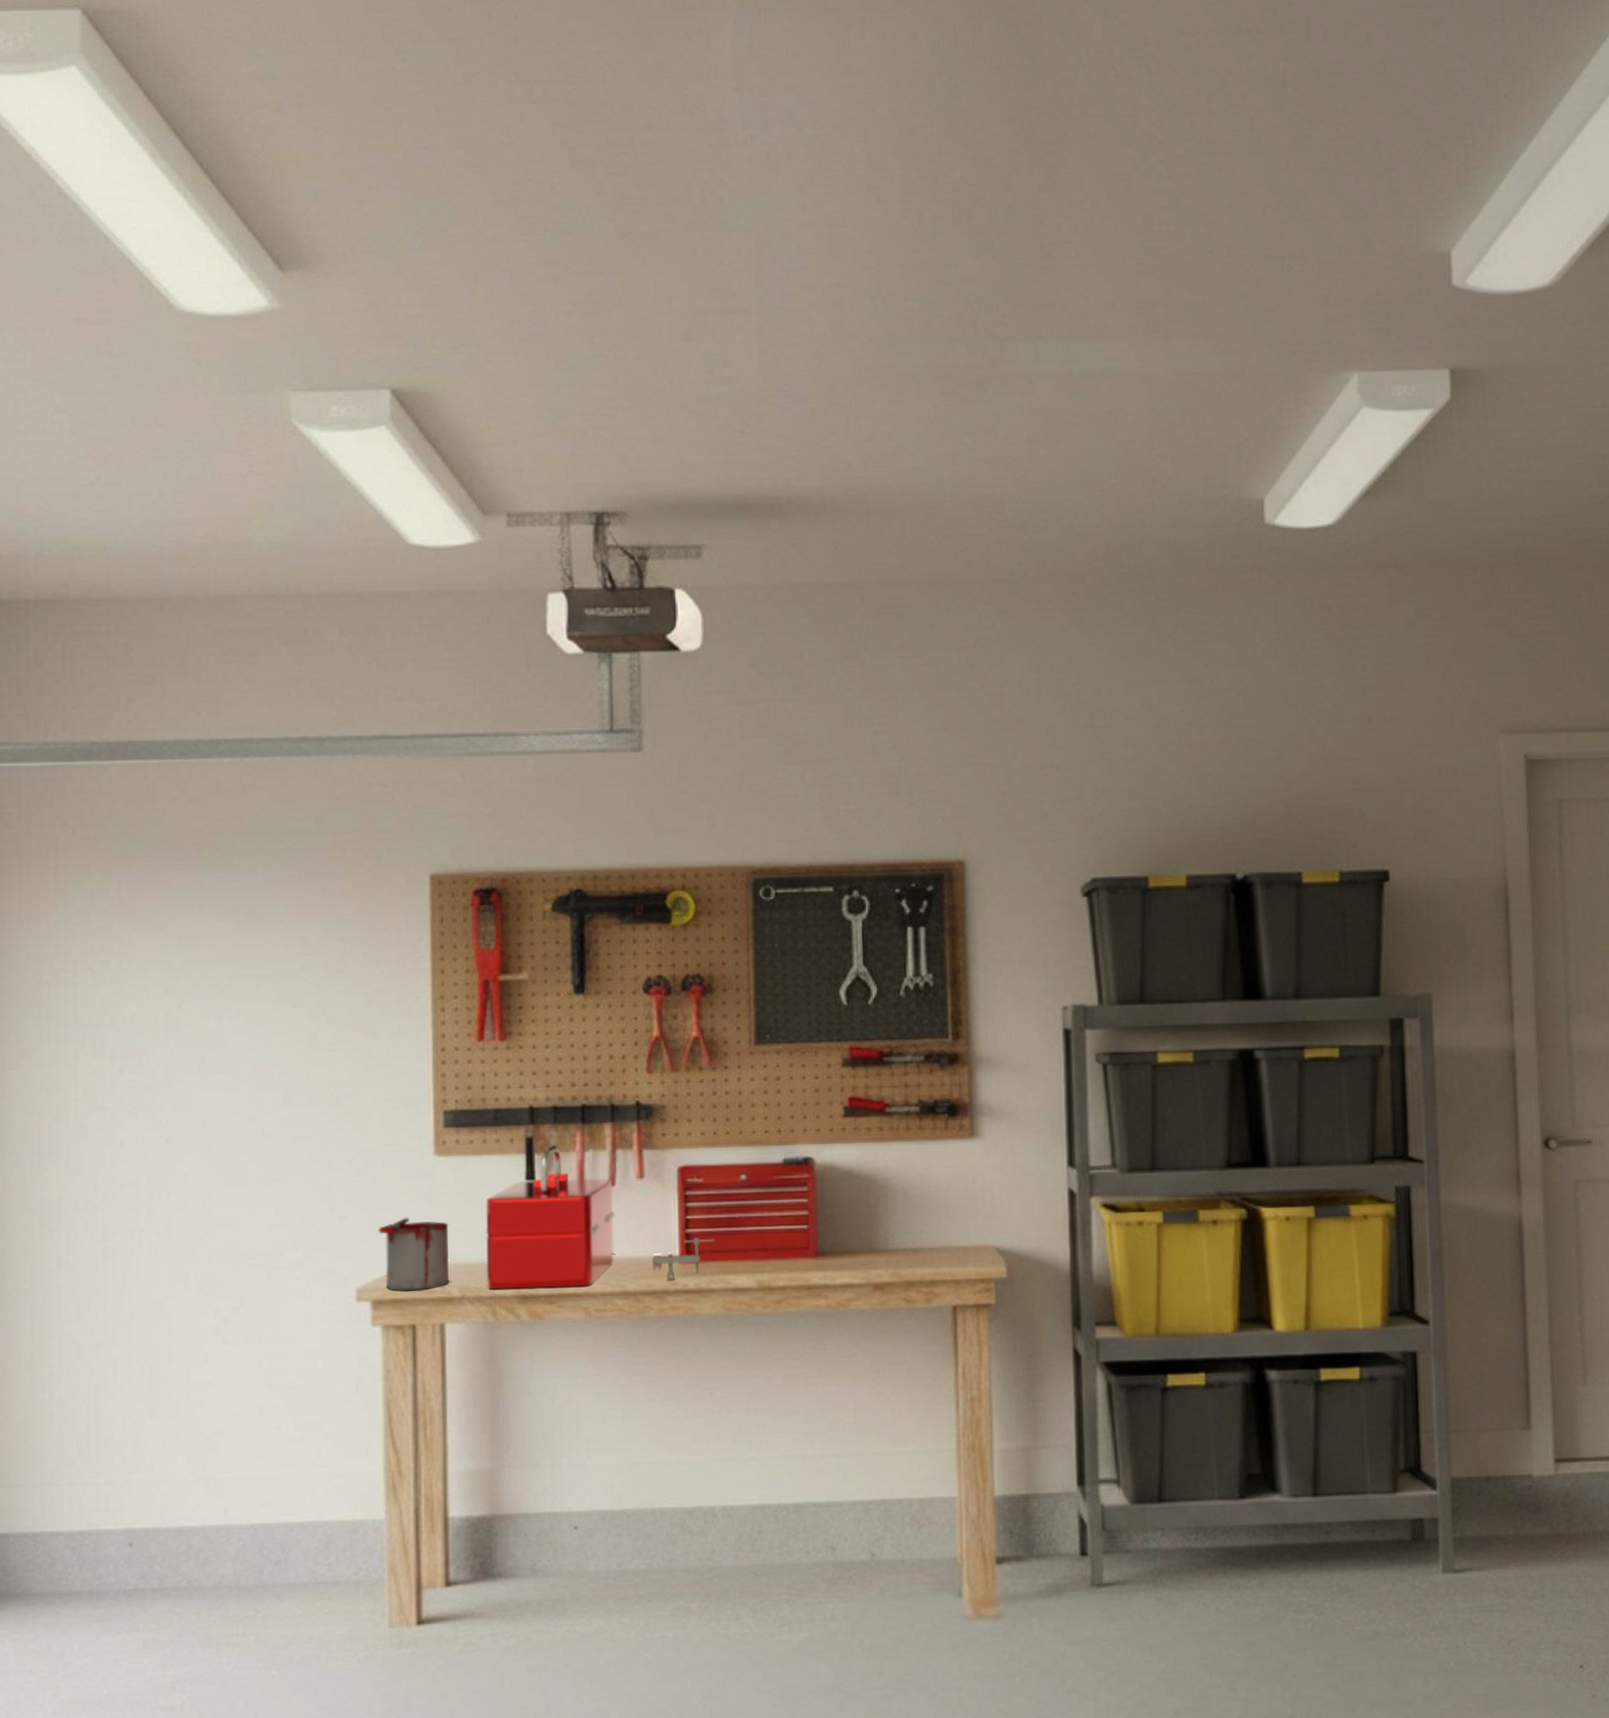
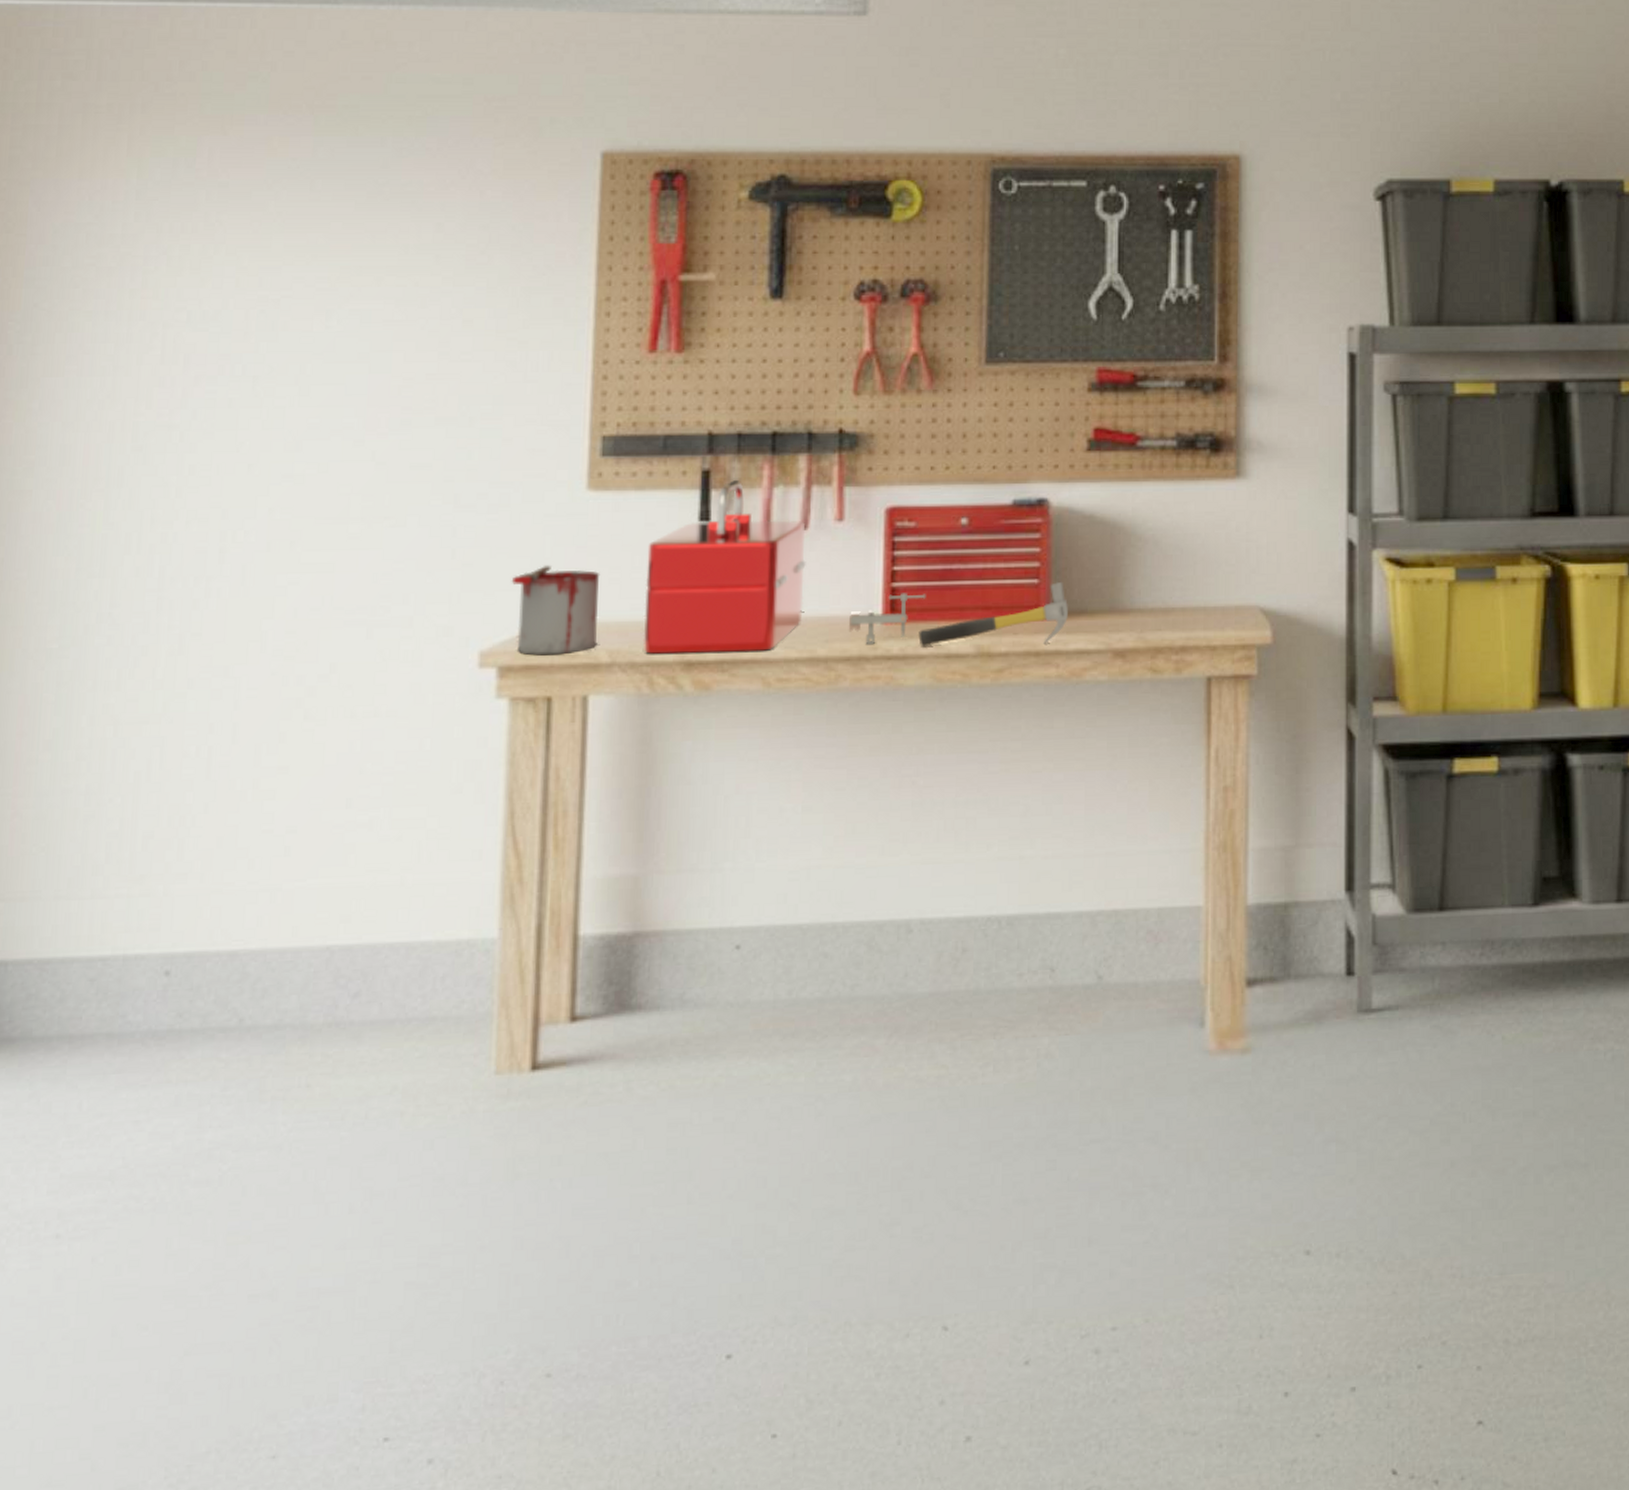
hammer: none [710,1228,834,1282] -> present [918,582,1068,646]

